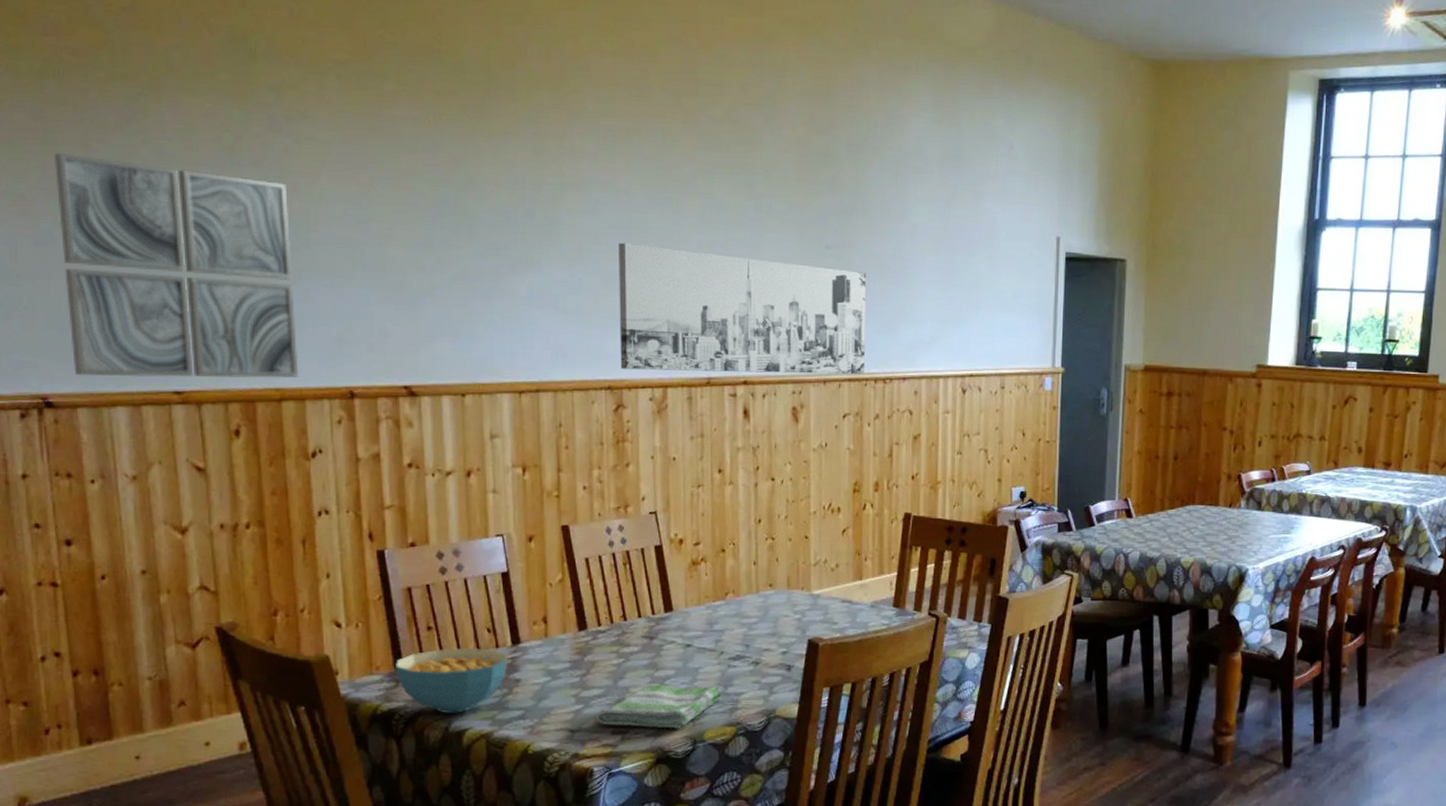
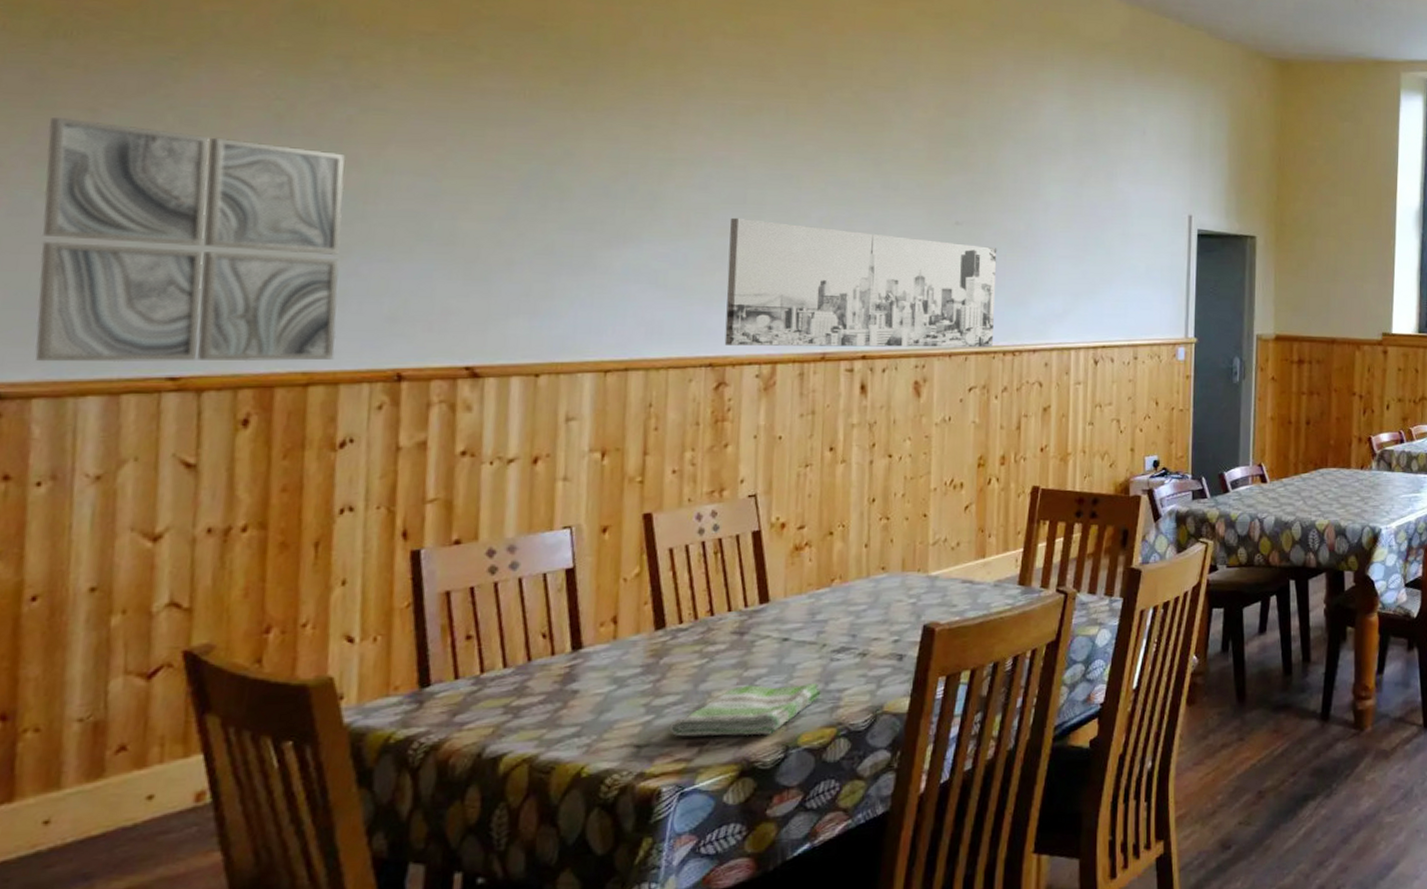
cereal bowl: present [396,647,507,714] -> none [419,656,564,738]

